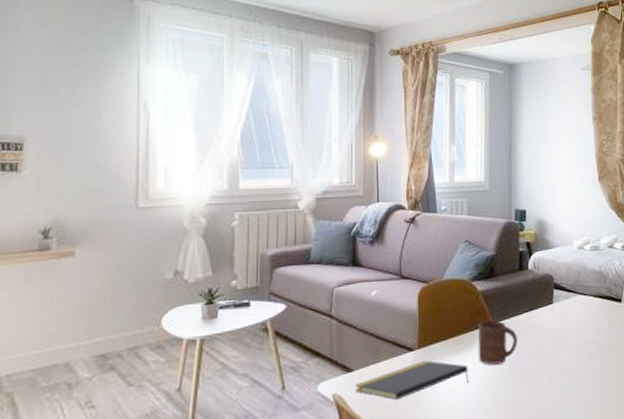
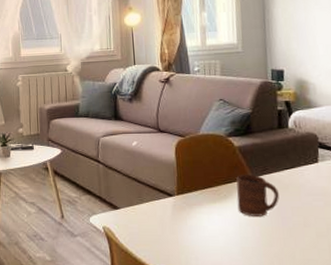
notepad: present [354,360,469,401] -> none [121,206,229,238]

